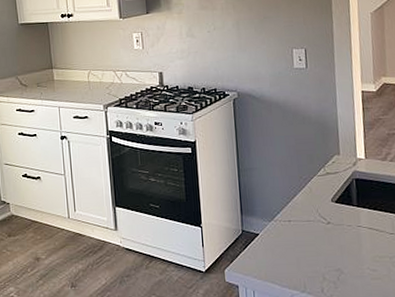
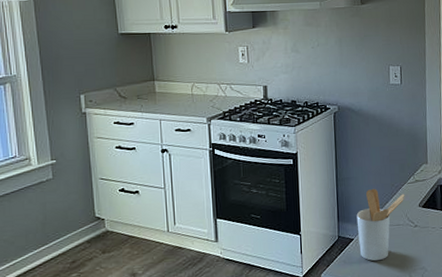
utensil holder: none [261,180,315,259] -> present [356,188,405,261]

